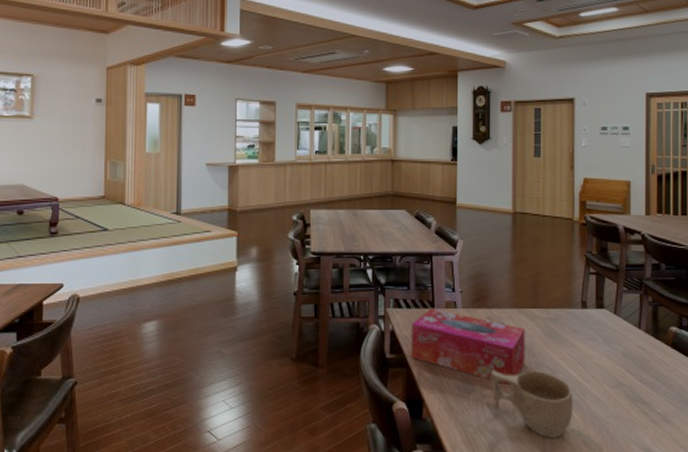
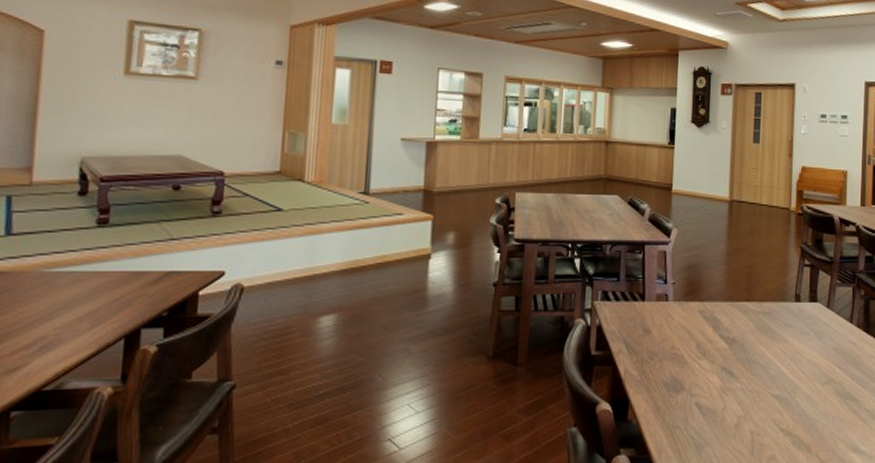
tissue box: present [411,308,526,385] -> none [618,300,738,383]
cup: present [490,370,573,438] -> none [700,367,784,439]

